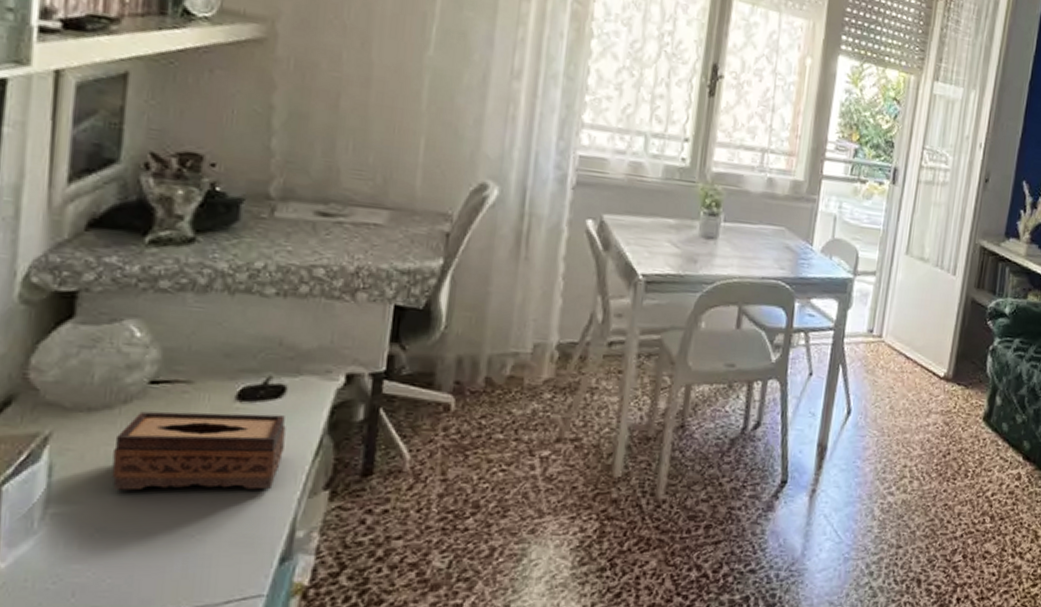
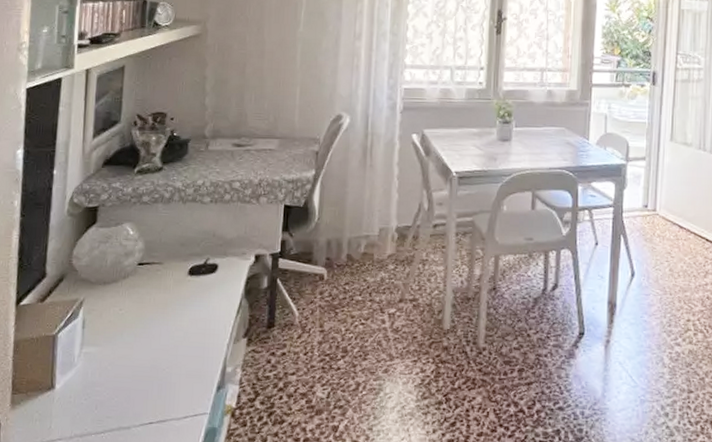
tissue box: present [111,411,286,491] -> none [117,284,219,337]

